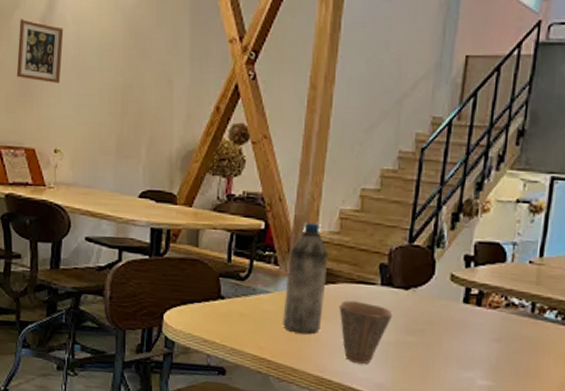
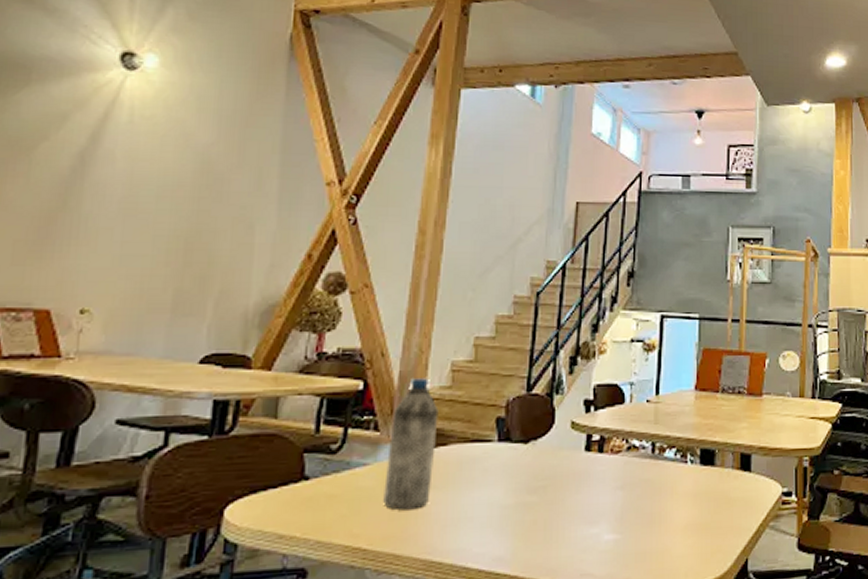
picture frame: present [16,19,64,83] -> none [32,152,110,229]
cup: present [339,300,393,364] -> none [451,463,512,536]

